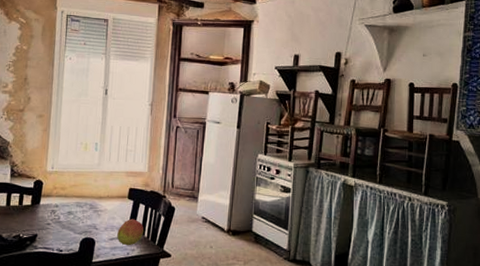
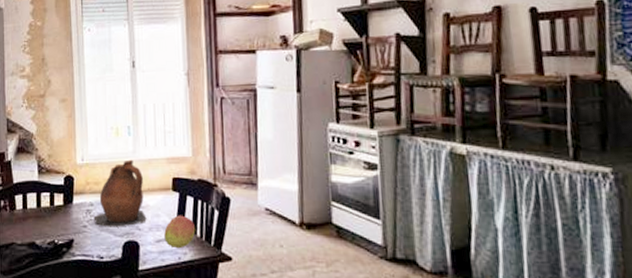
ceramic pitcher: none [57,170,104,226] -> present [93,159,147,227]

